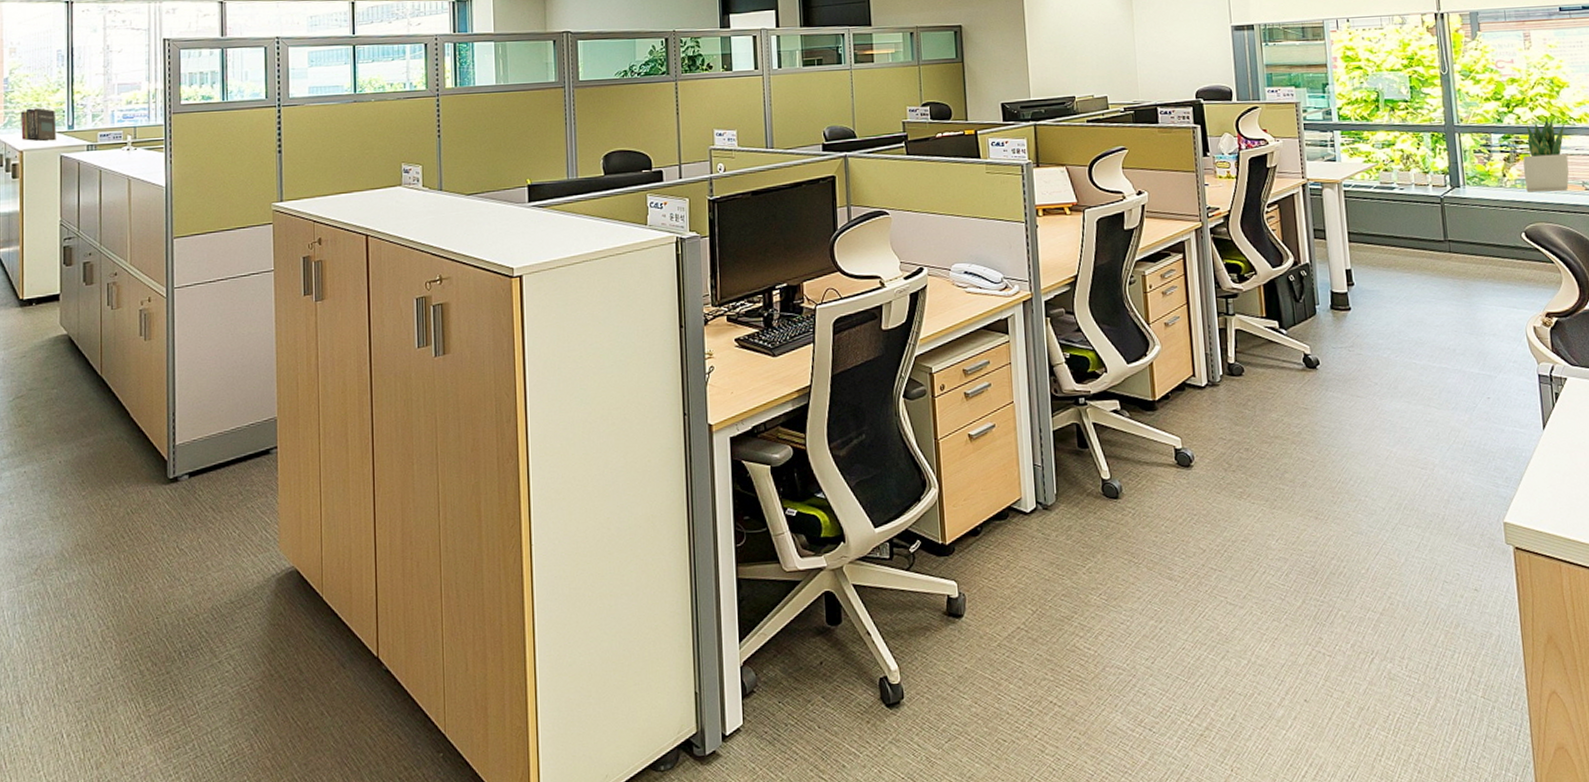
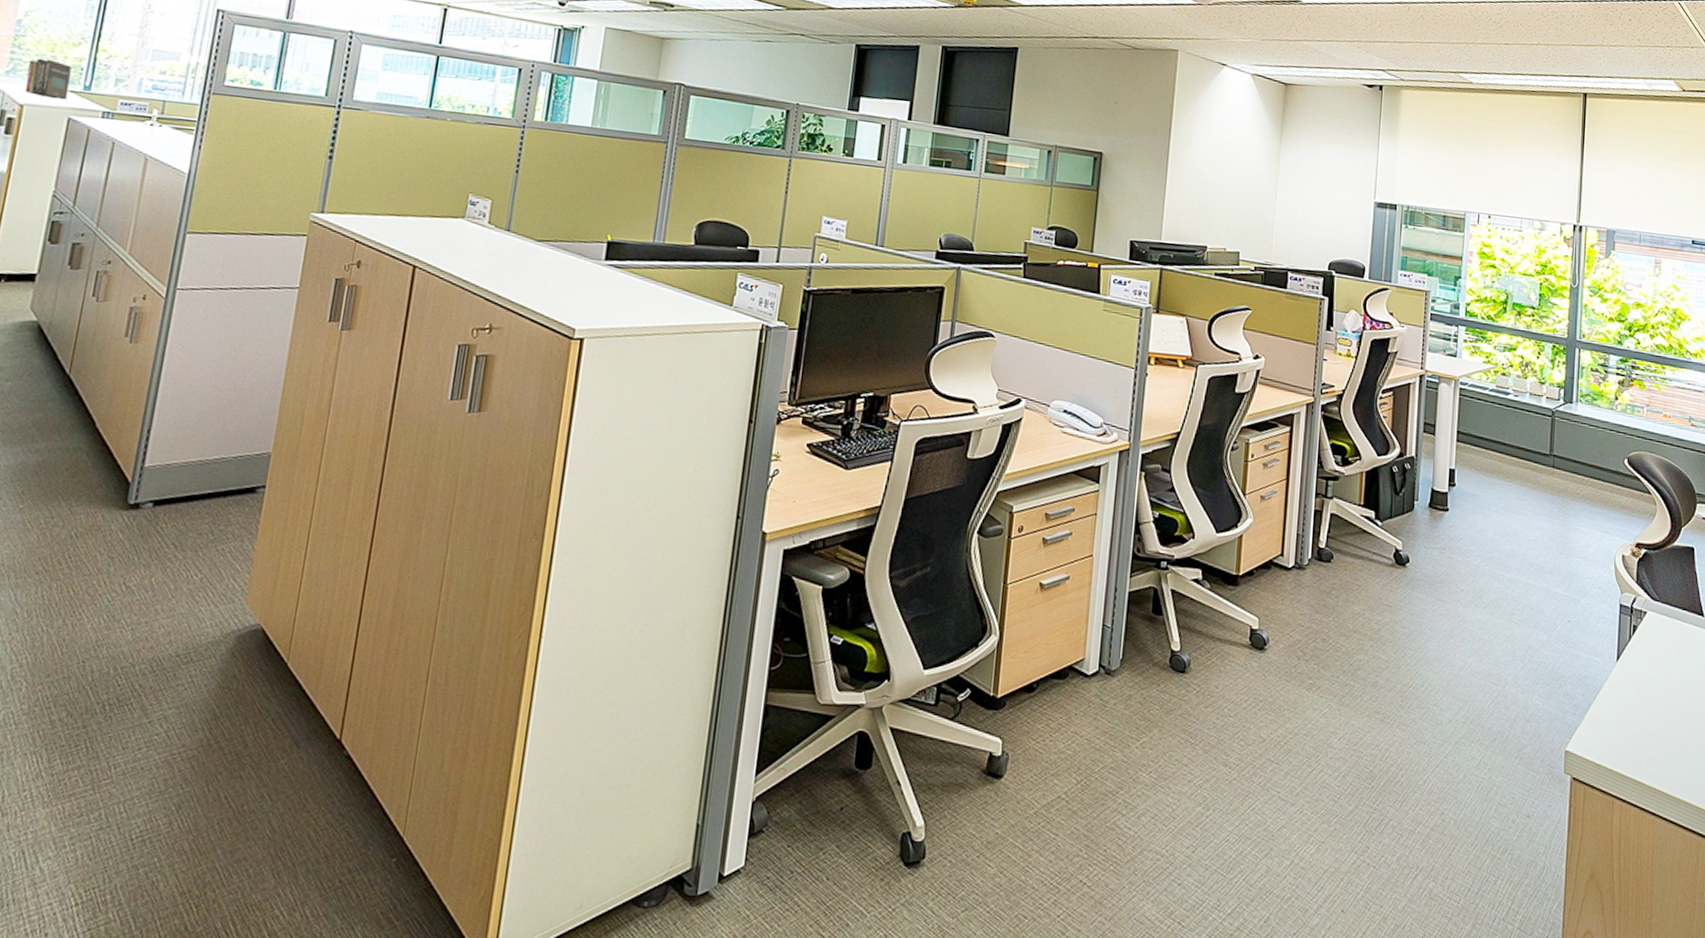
planter: present [1523,119,1569,193] -> none [1635,348,1682,423]

